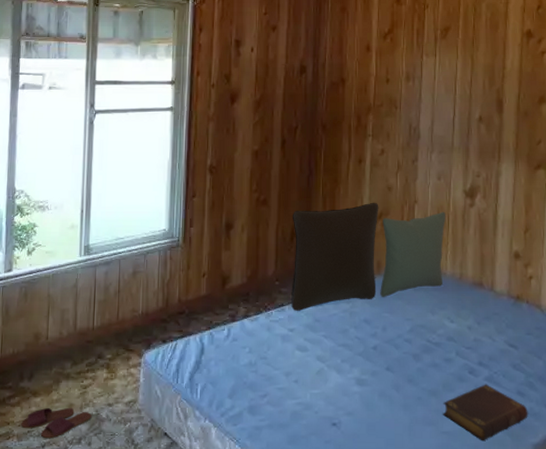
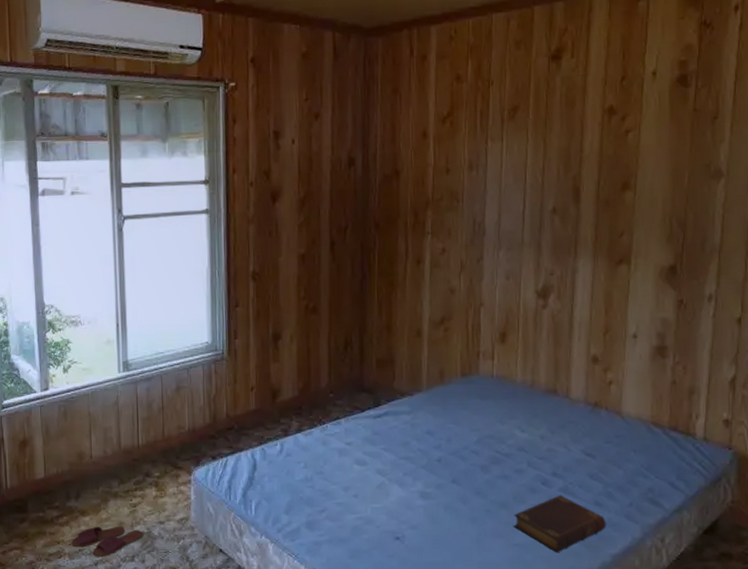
pillow: present [291,202,379,312] -> none [345,306,441,425]
pillow: present [380,211,446,298] -> none [443,314,515,408]

